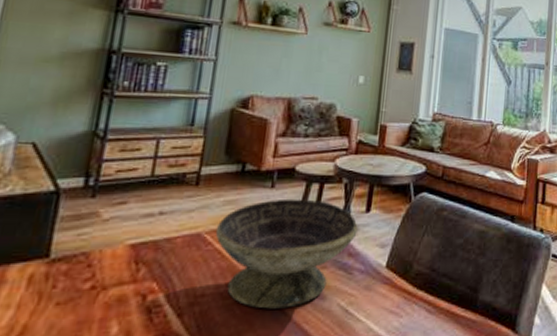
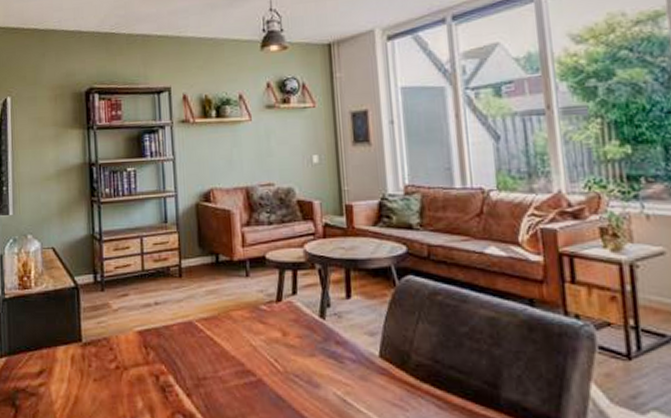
decorative bowl: present [215,198,358,309] -> none [204,286,341,395]

